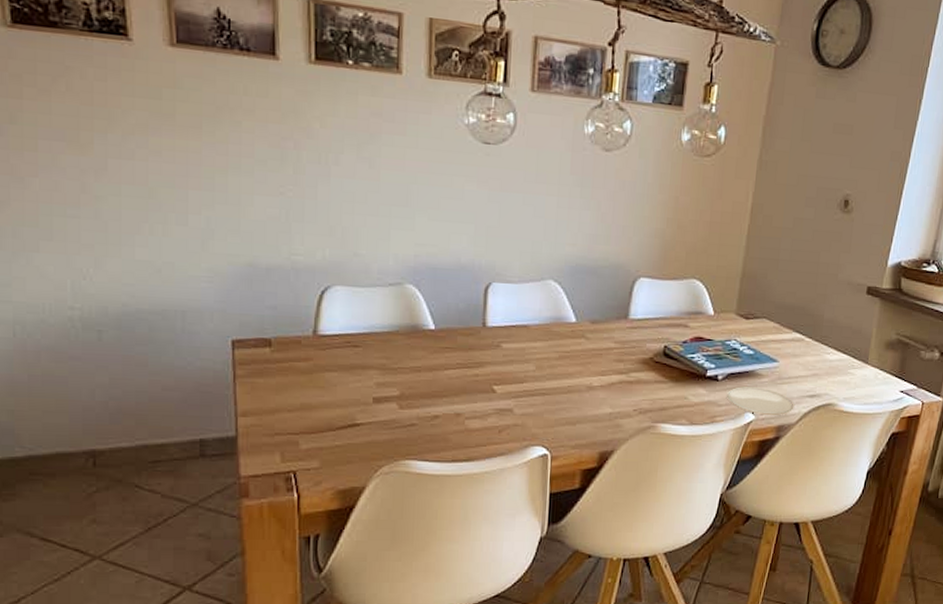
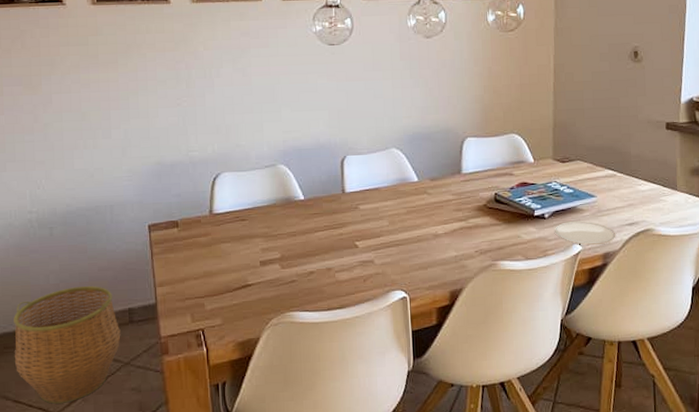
basket: none [43,406,188,546] -> present [13,285,121,404]

